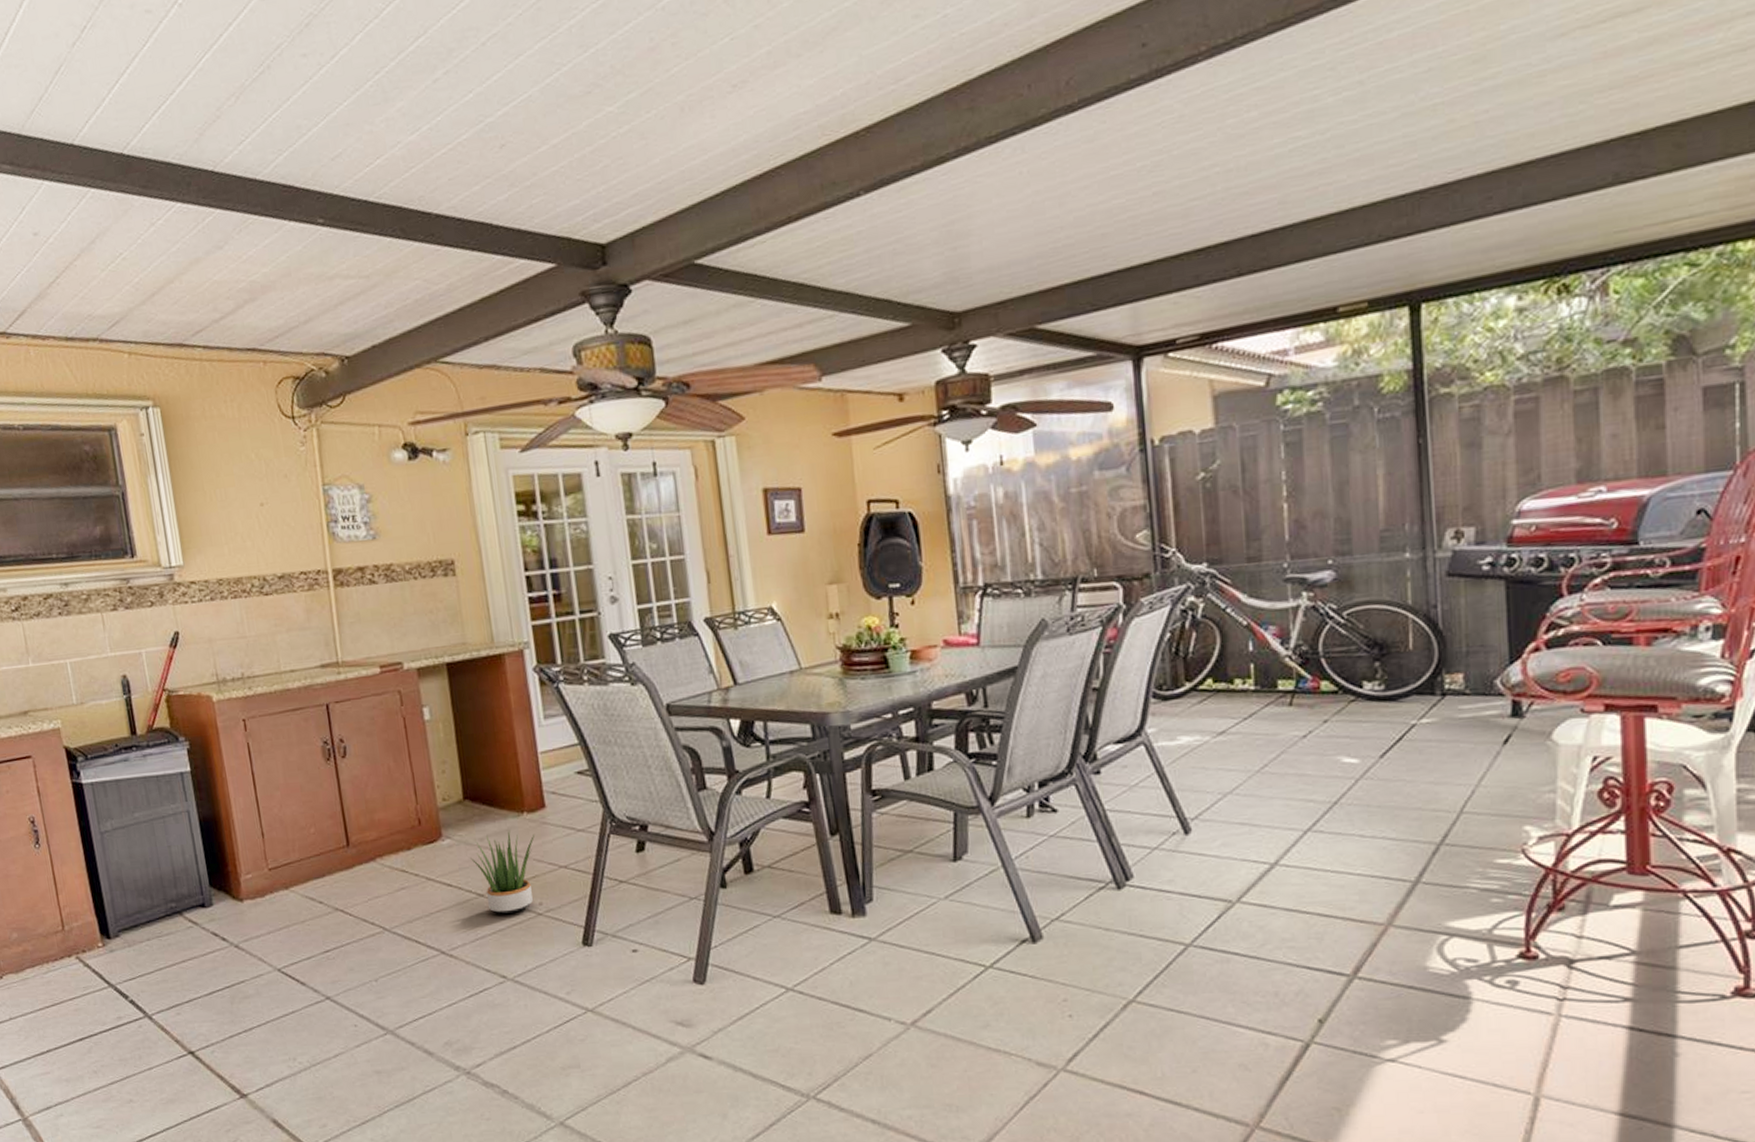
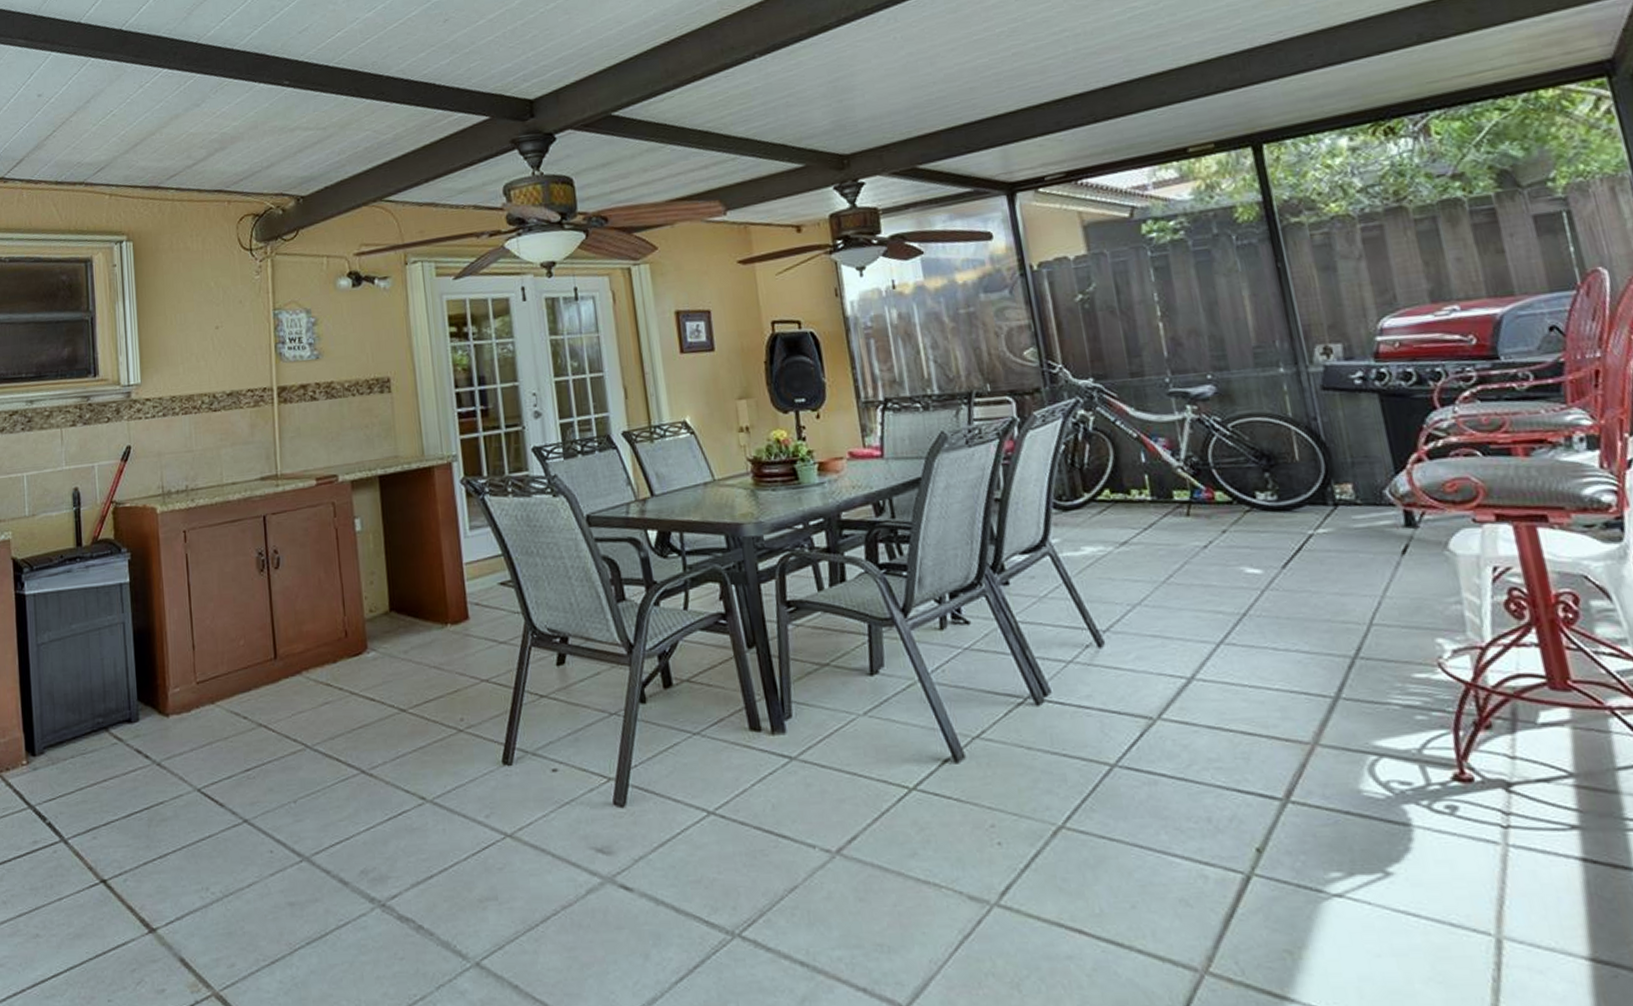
potted plant: present [469,830,536,914] -> none [393,642,459,730]

